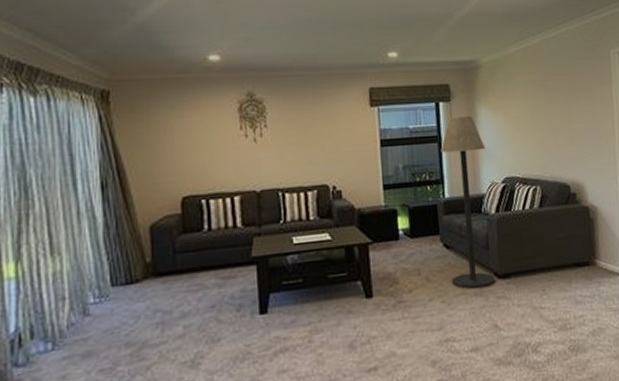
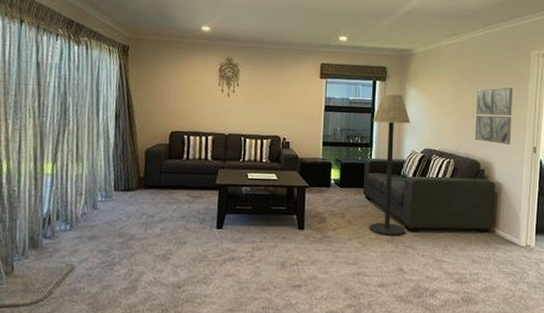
wall art: none [556,94,601,161] -> present [474,87,513,144]

